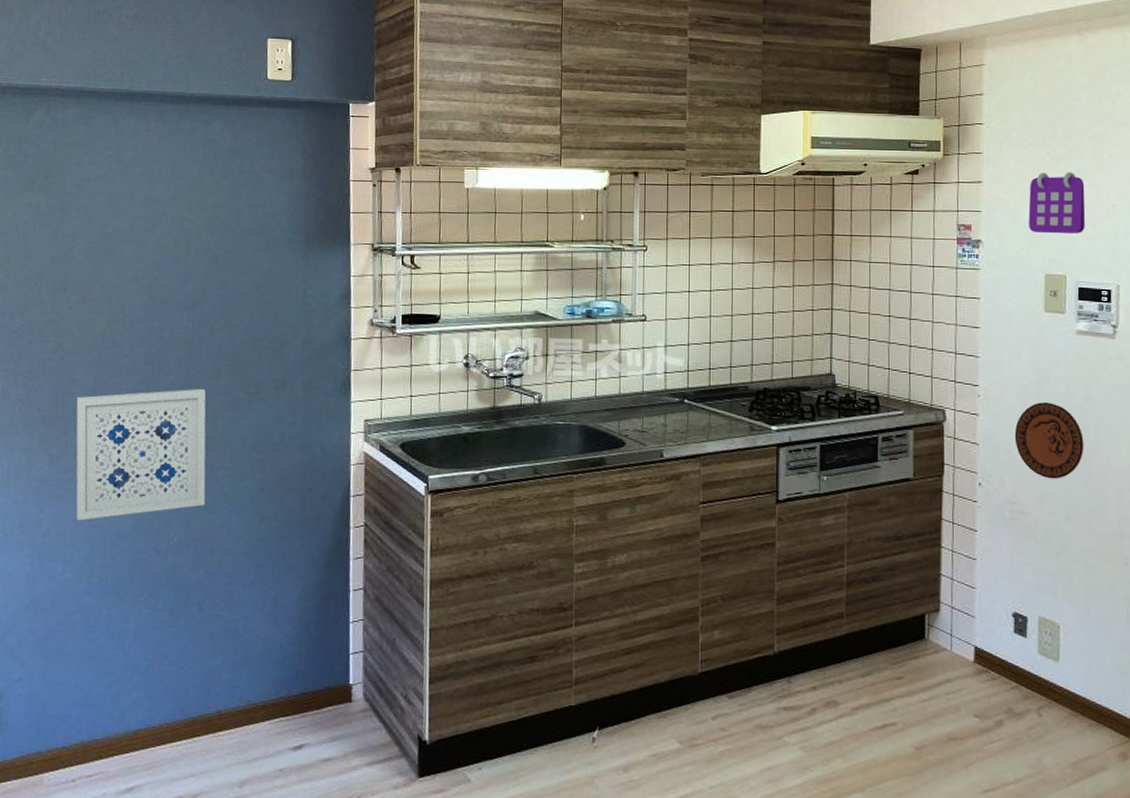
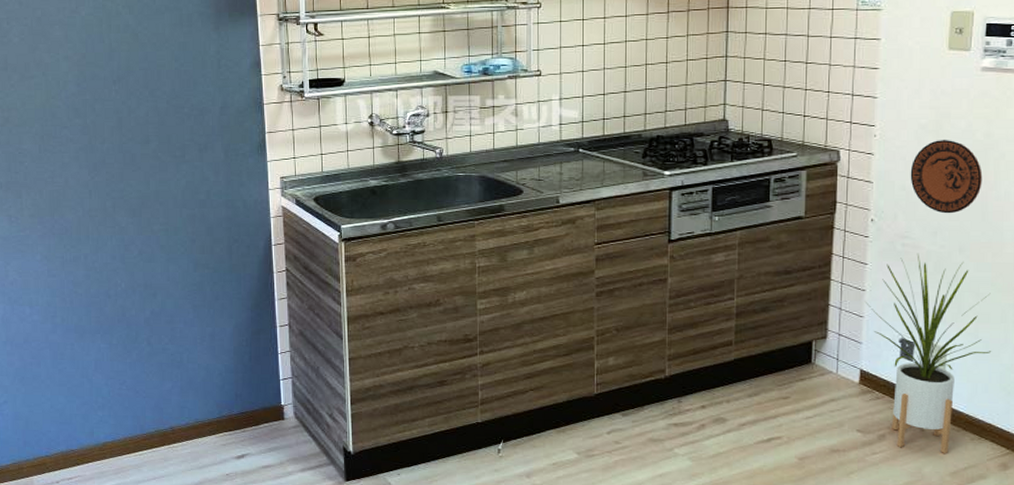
wall art: present [76,388,206,520] -> none [26,153,146,271]
house plant: none [976,520,1104,742] -> present [864,253,992,453]

